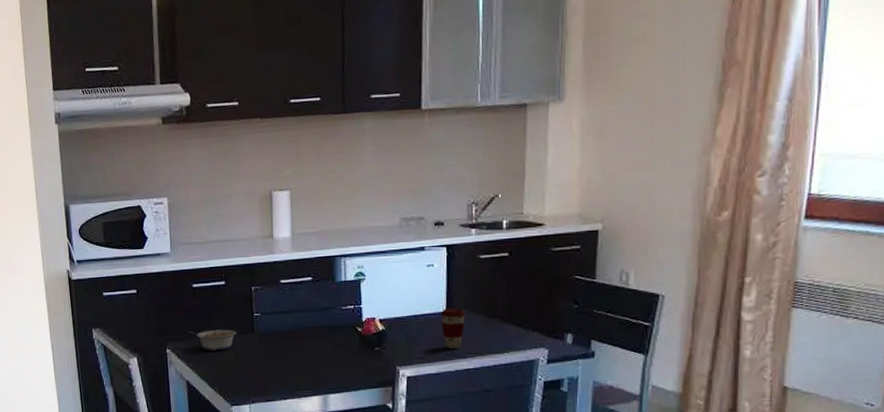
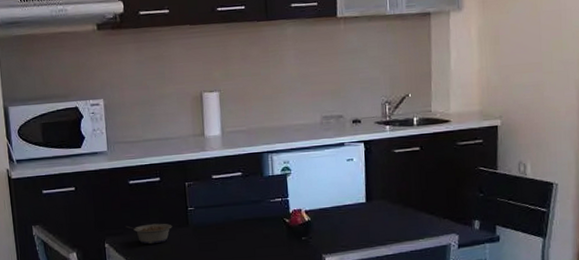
coffee cup: present [440,307,466,349] -> none [360,198,384,237]

